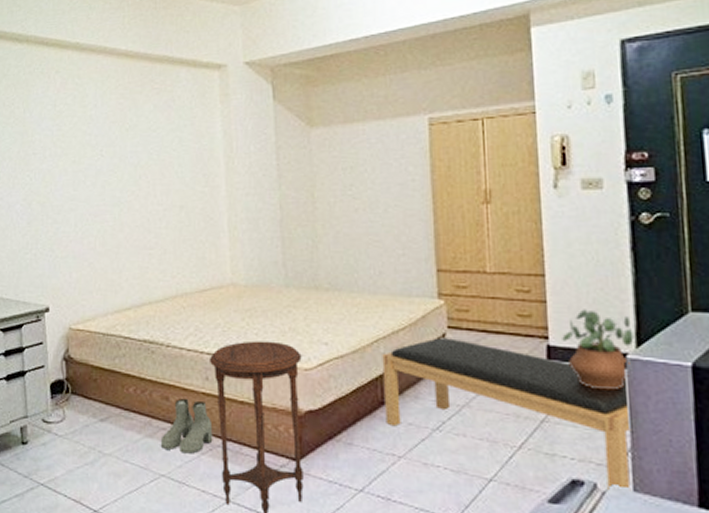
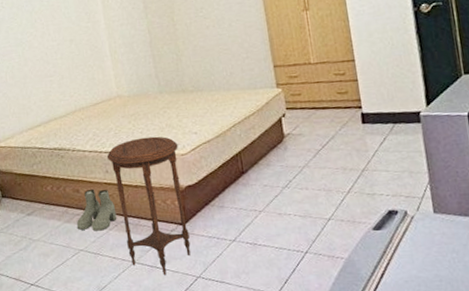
bench: present [382,338,631,491] -> none [239,117,432,214]
potted plant: present [562,309,634,390] -> none [371,82,425,141]

